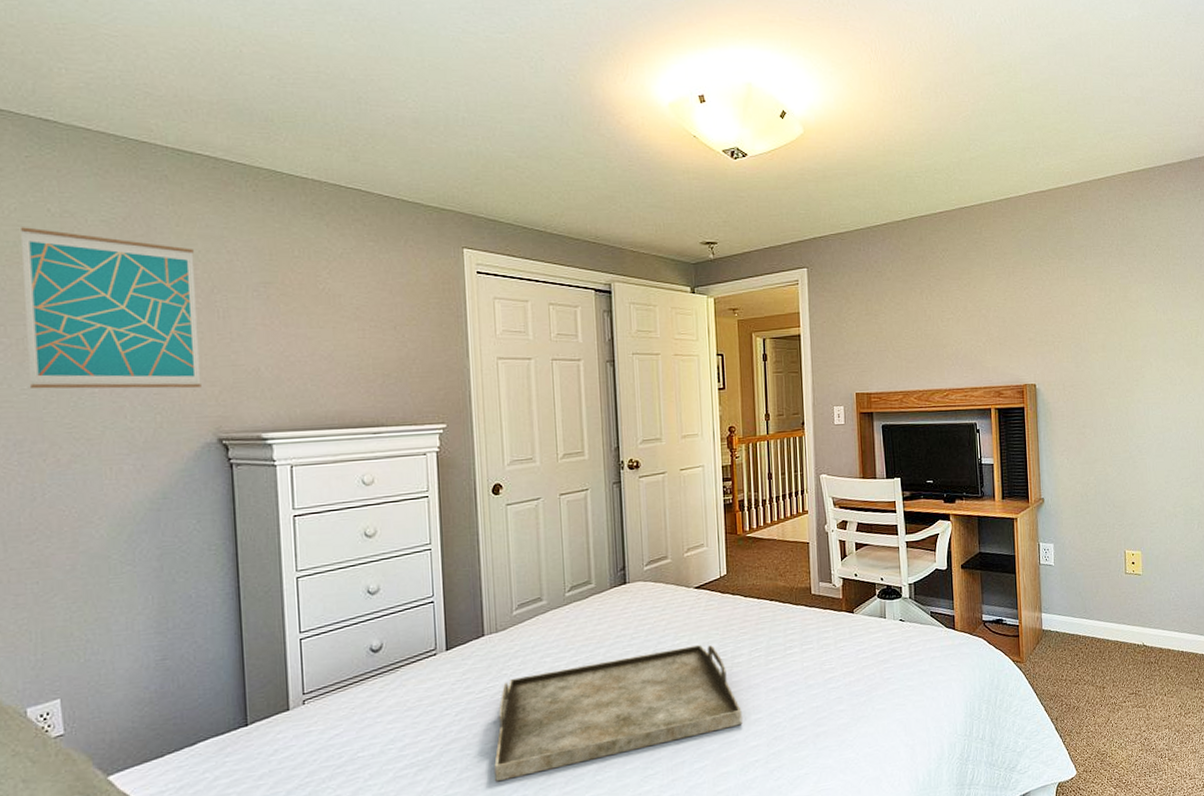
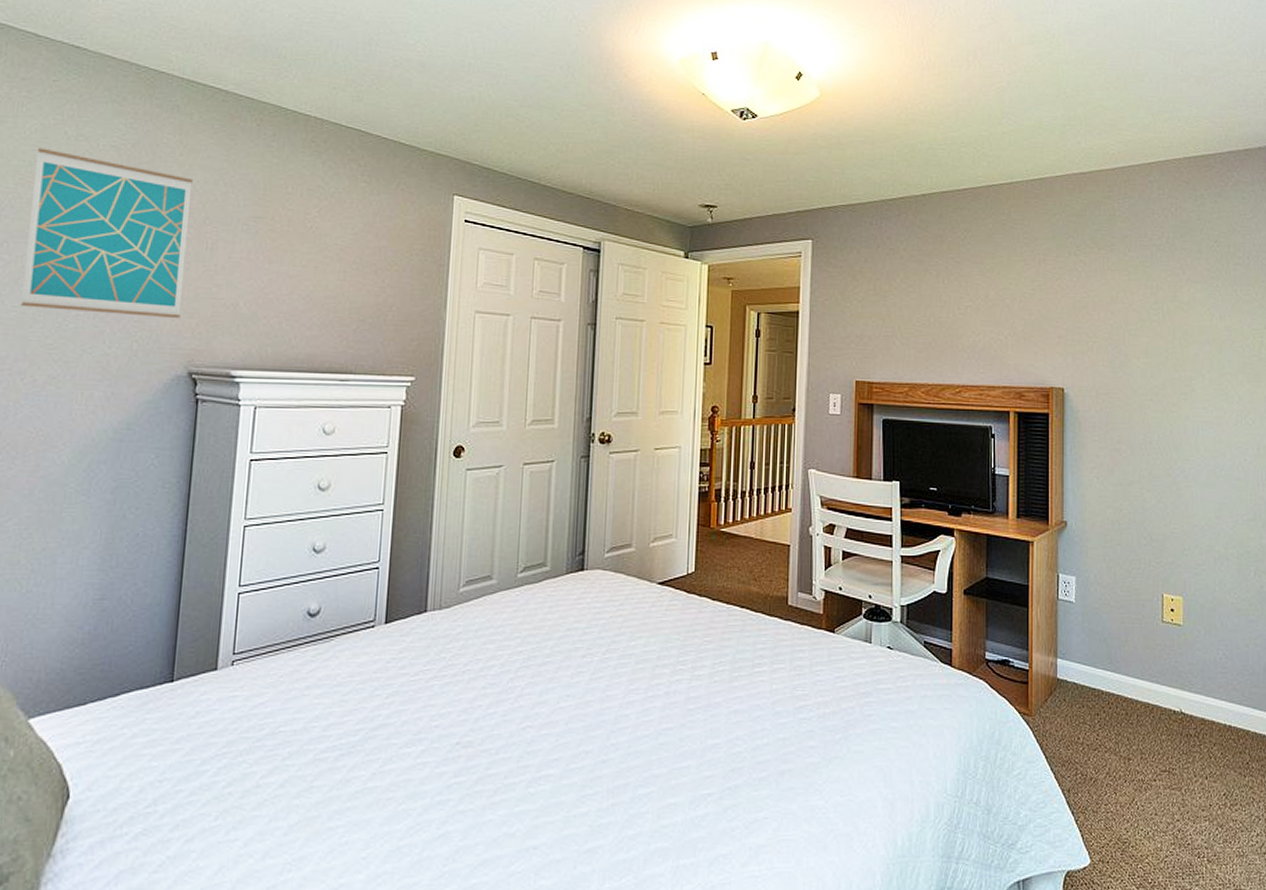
serving tray: present [494,645,742,782] -> none [419,650,698,780]

